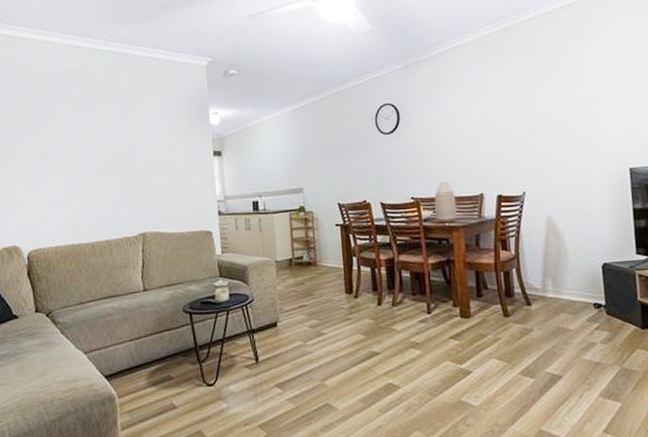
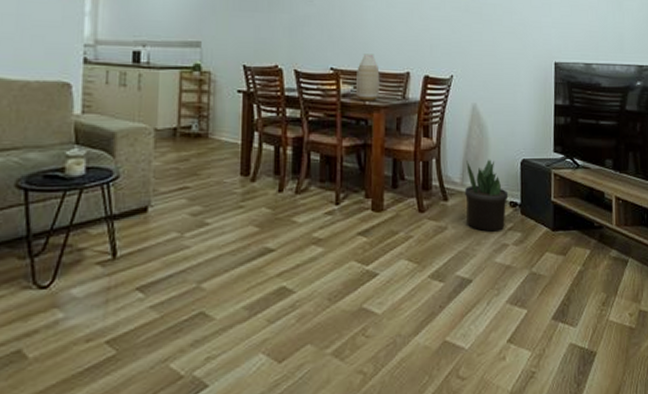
planter: none [546,265,592,332] -> present [464,159,509,232]

